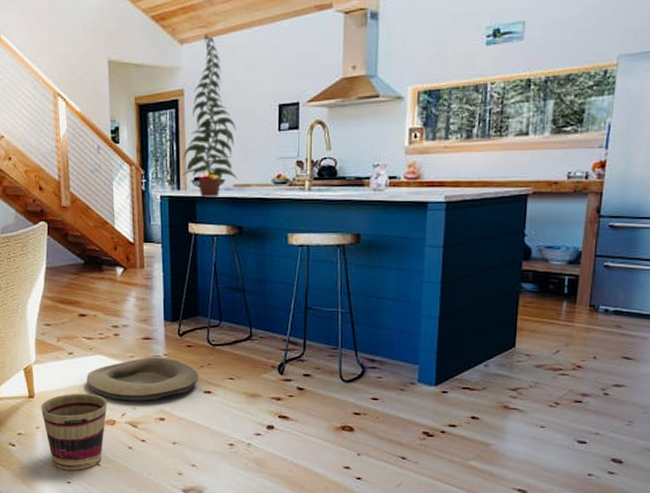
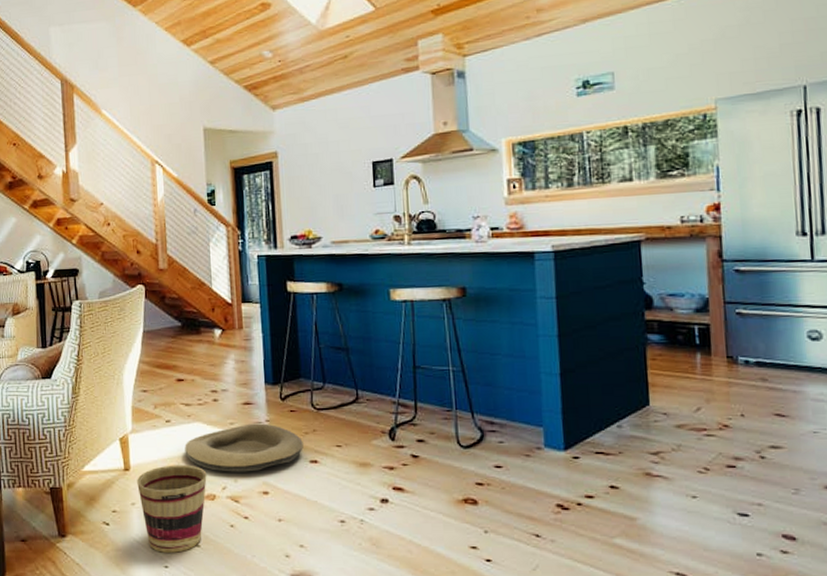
plant: present [182,34,238,198] -> none [279,100,336,256]

